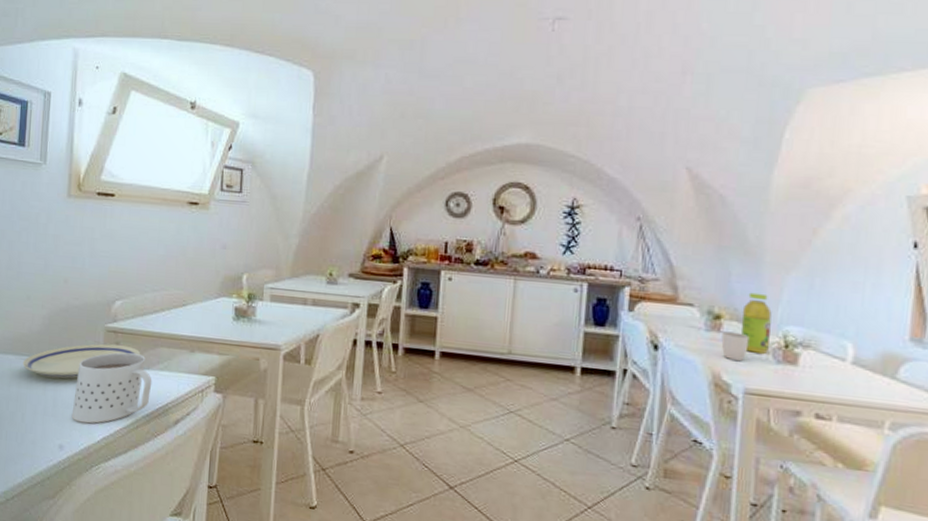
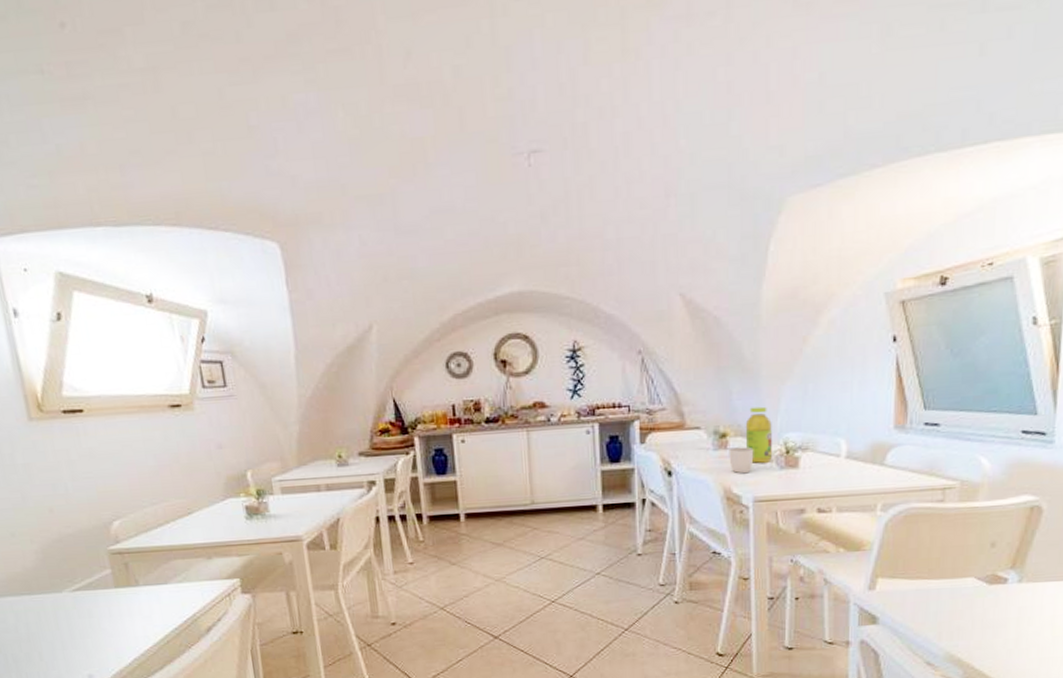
plate: present [22,343,141,379] -> none [24,565,155,612]
mug: present [71,352,152,424] -> none [88,571,175,649]

